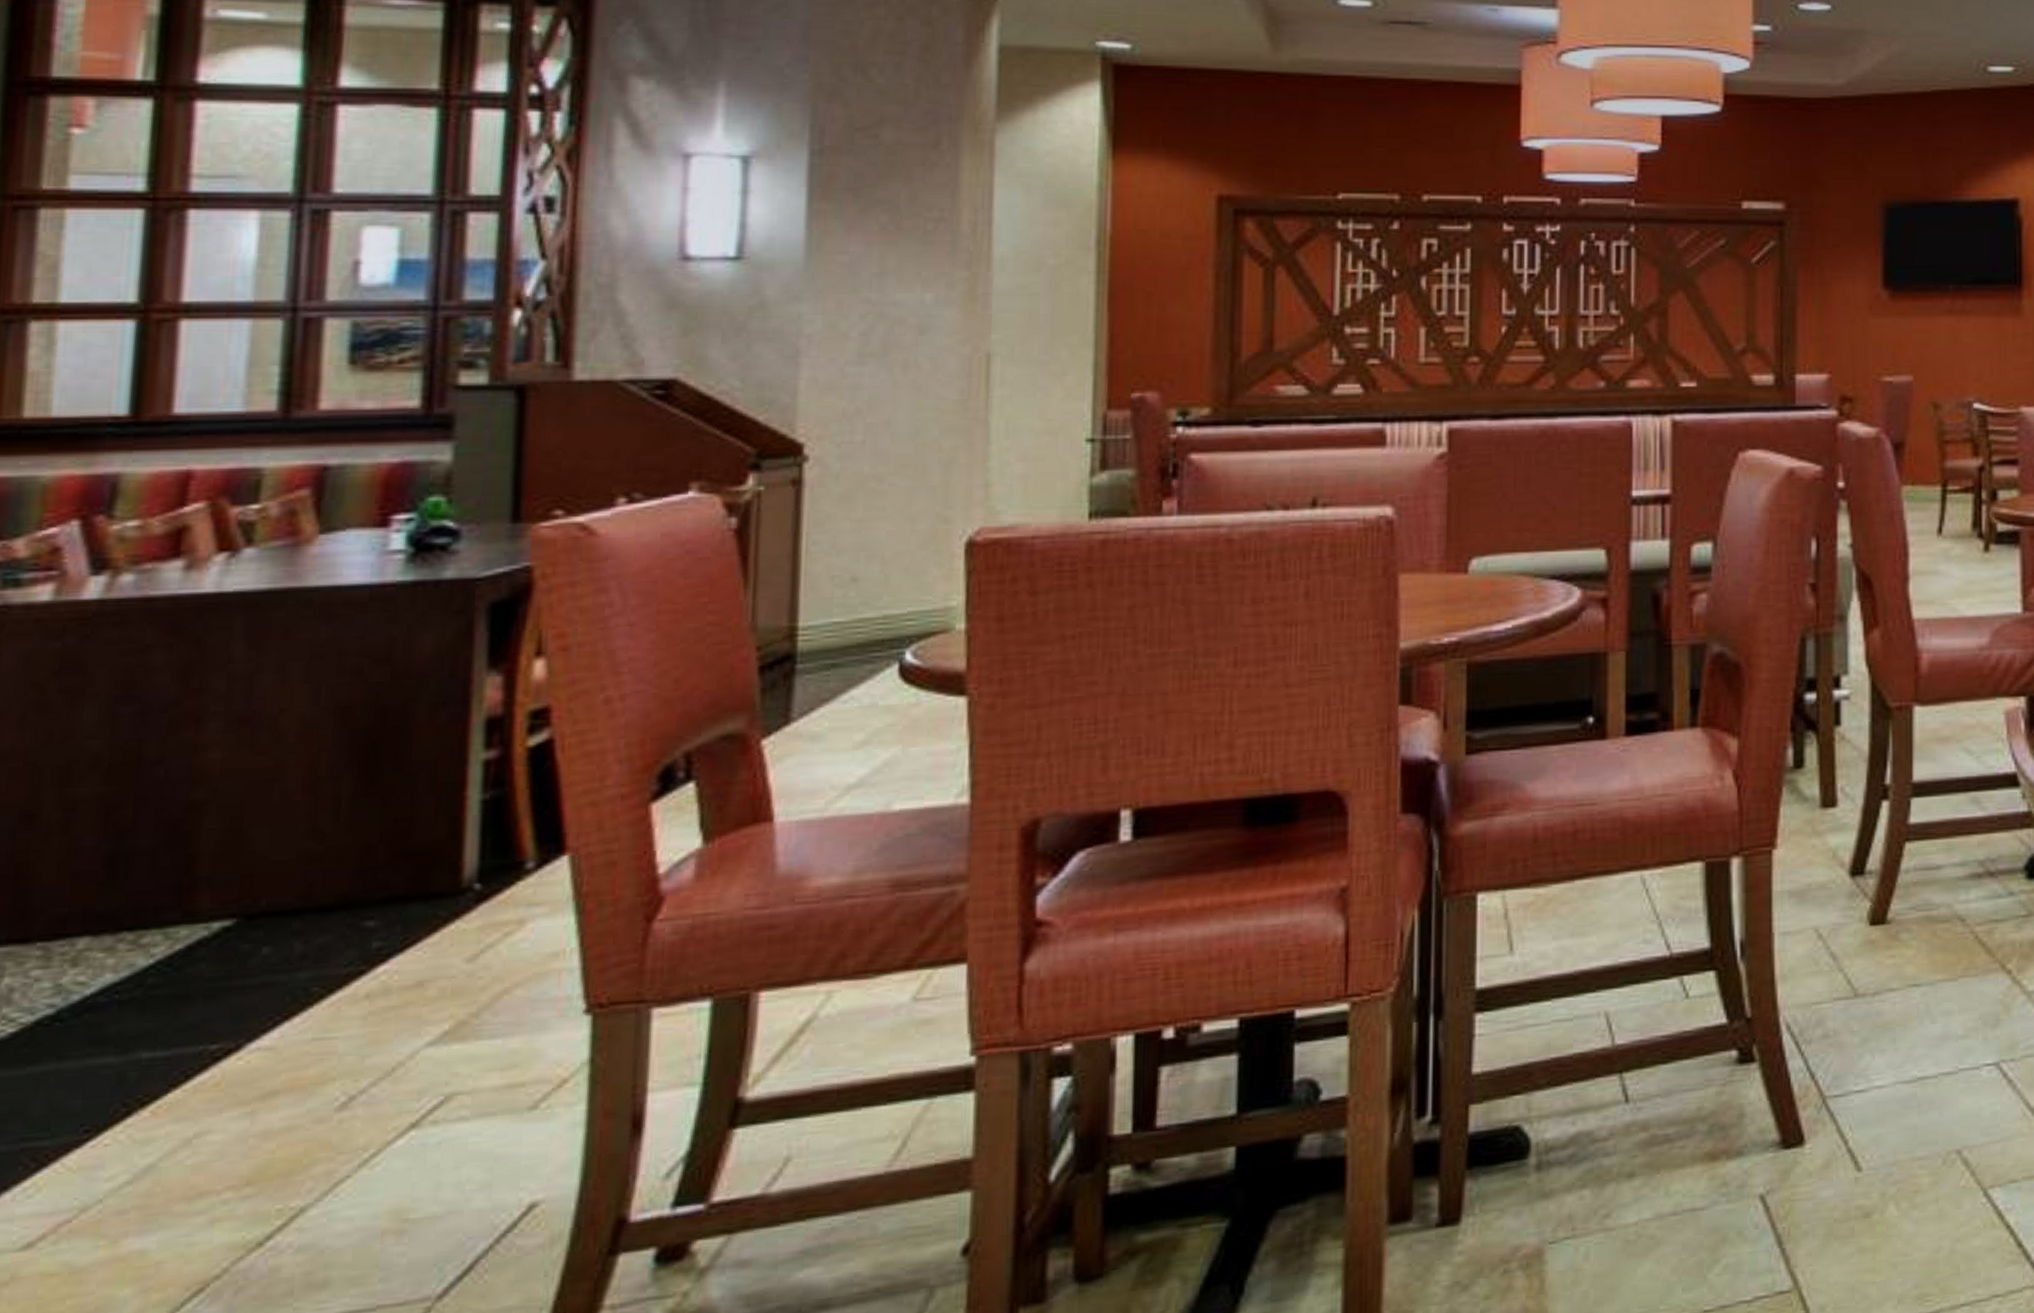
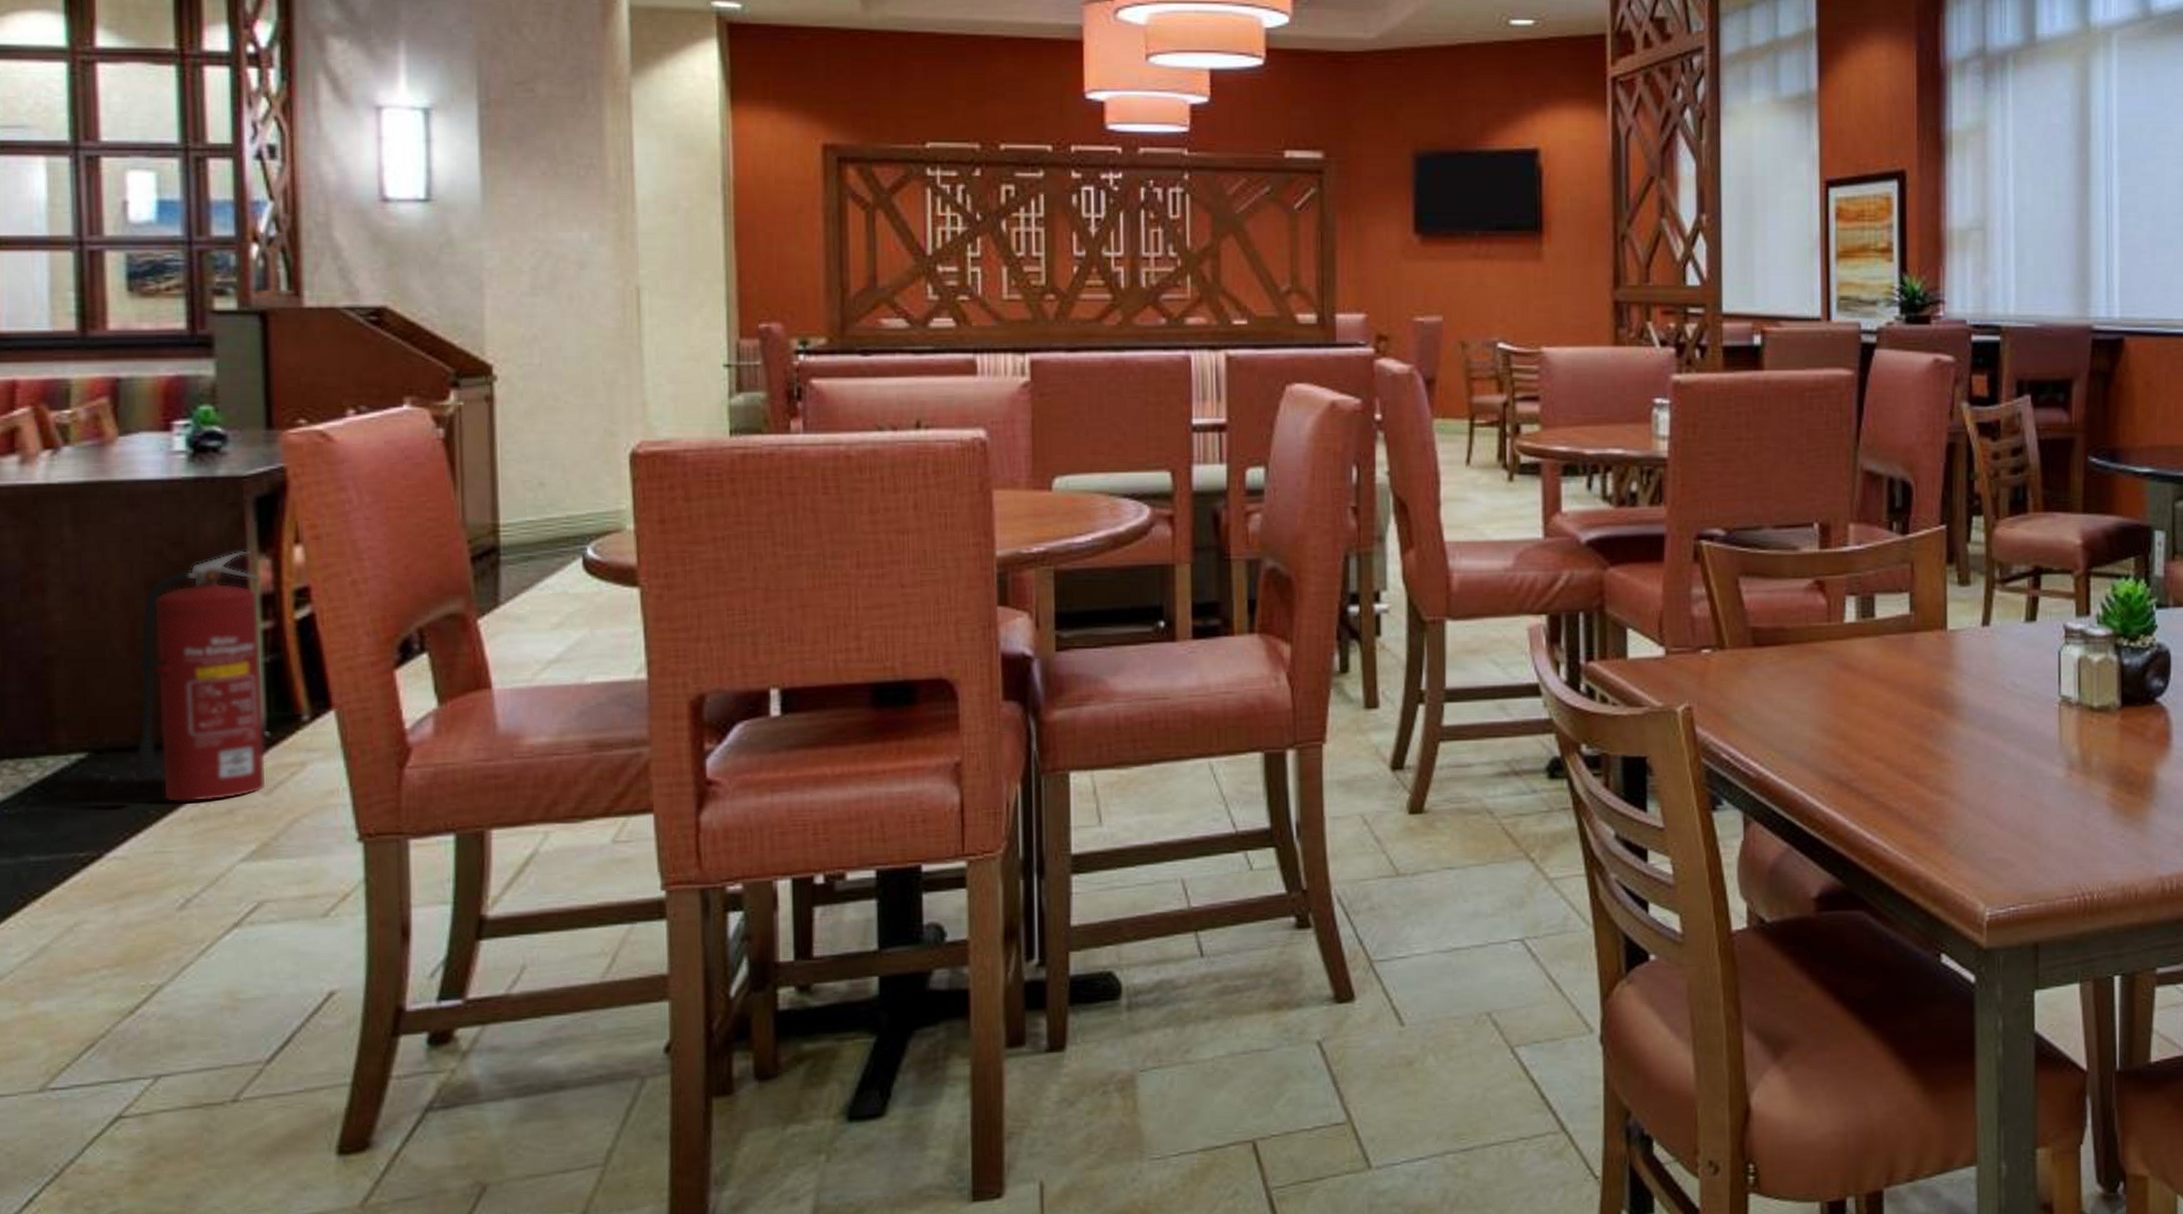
fire extinguisher: none [294,666,487,977] -> present [133,550,265,803]

